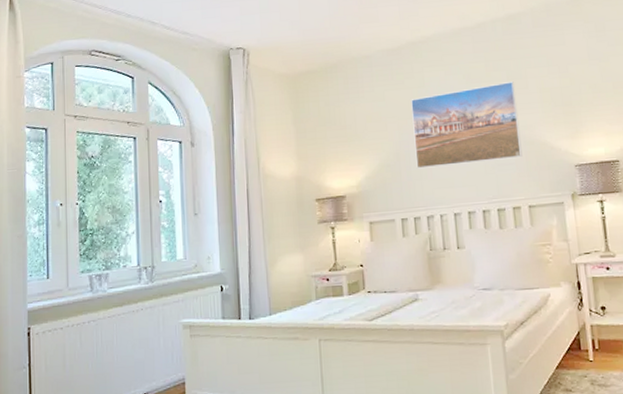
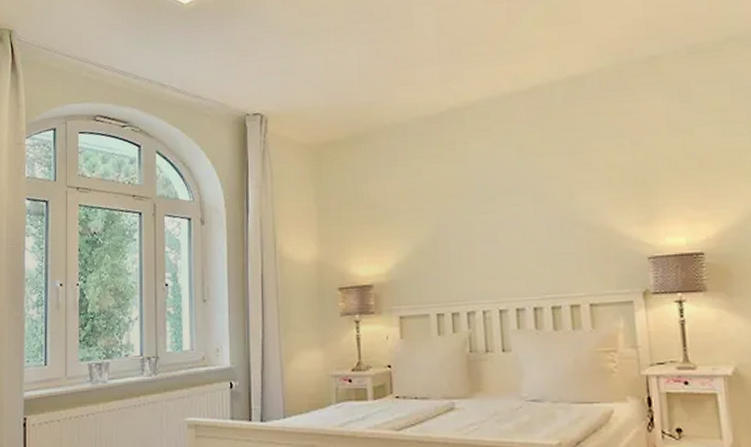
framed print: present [411,81,523,169] -> none [451,156,584,256]

